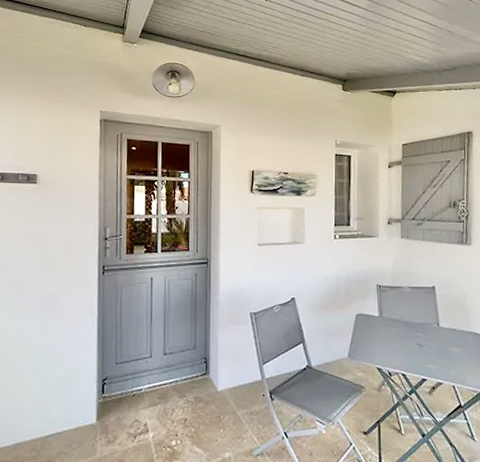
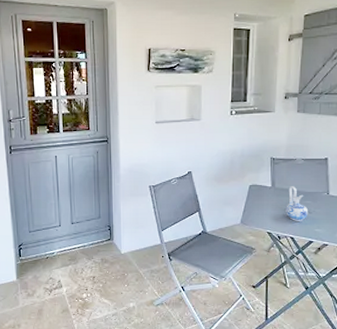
ceramic pitcher: none [395,316,420,356] -> present [286,186,309,221]

